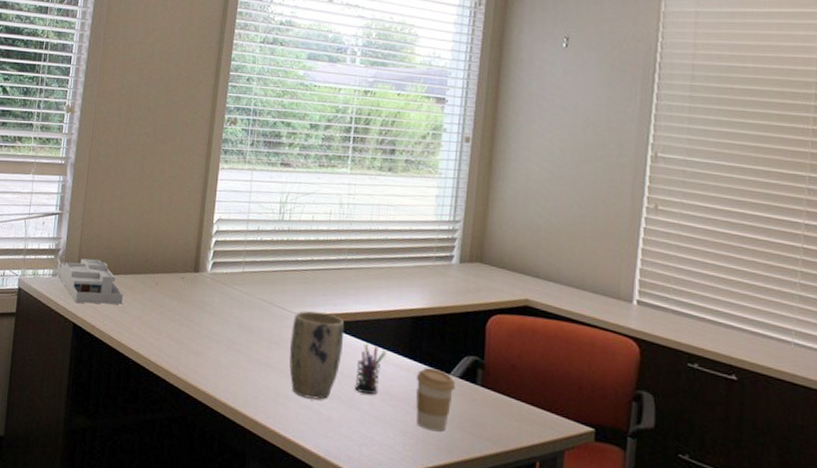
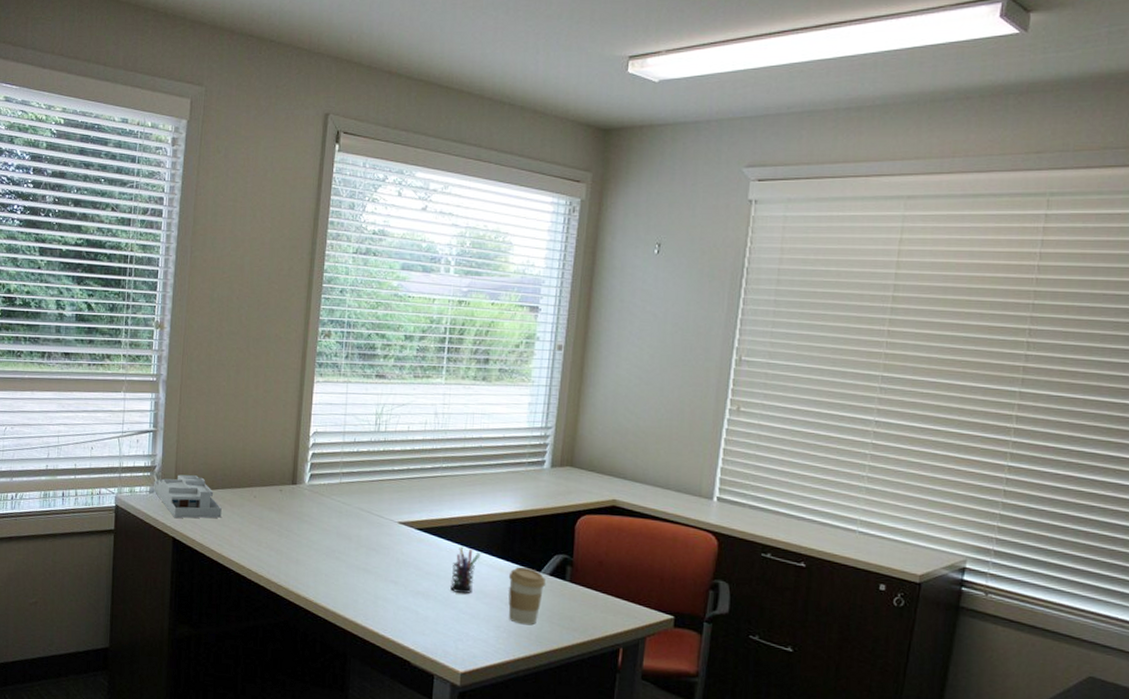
plant pot: present [289,311,345,400] -> none [387,518,440,601]

